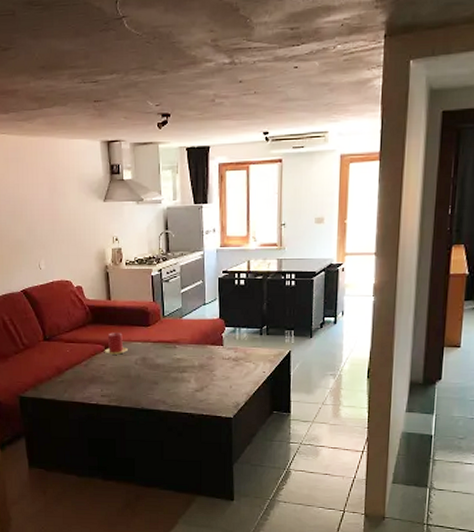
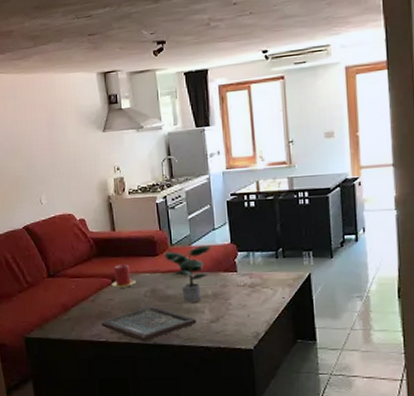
board game: none [93,373,183,405] -> present [101,306,197,341]
potted plant: none [155,318,200,372] -> present [163,244,211,302]

